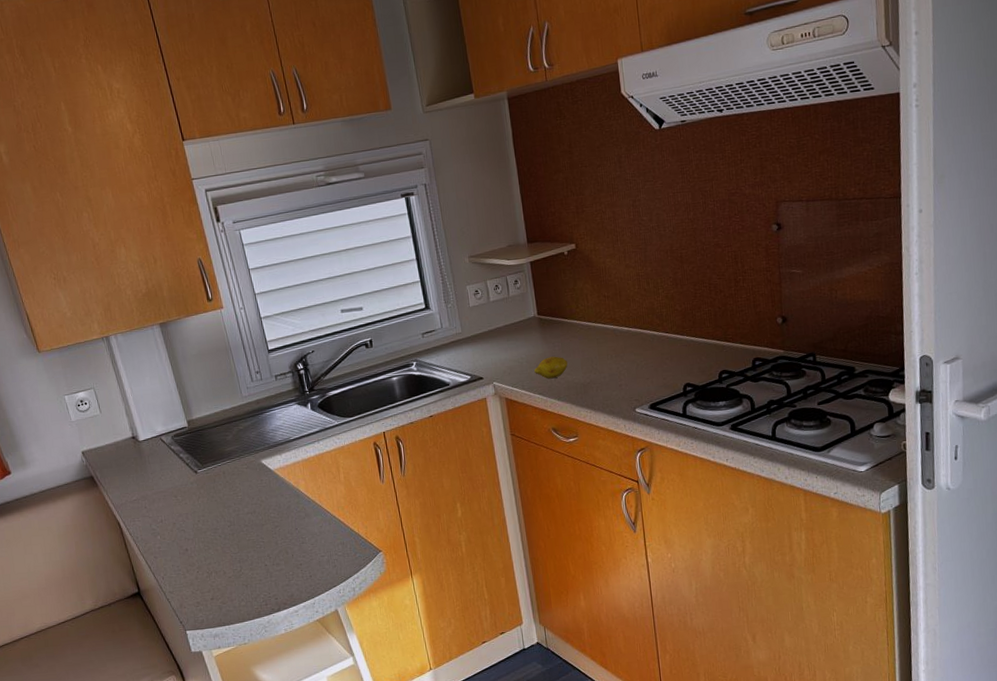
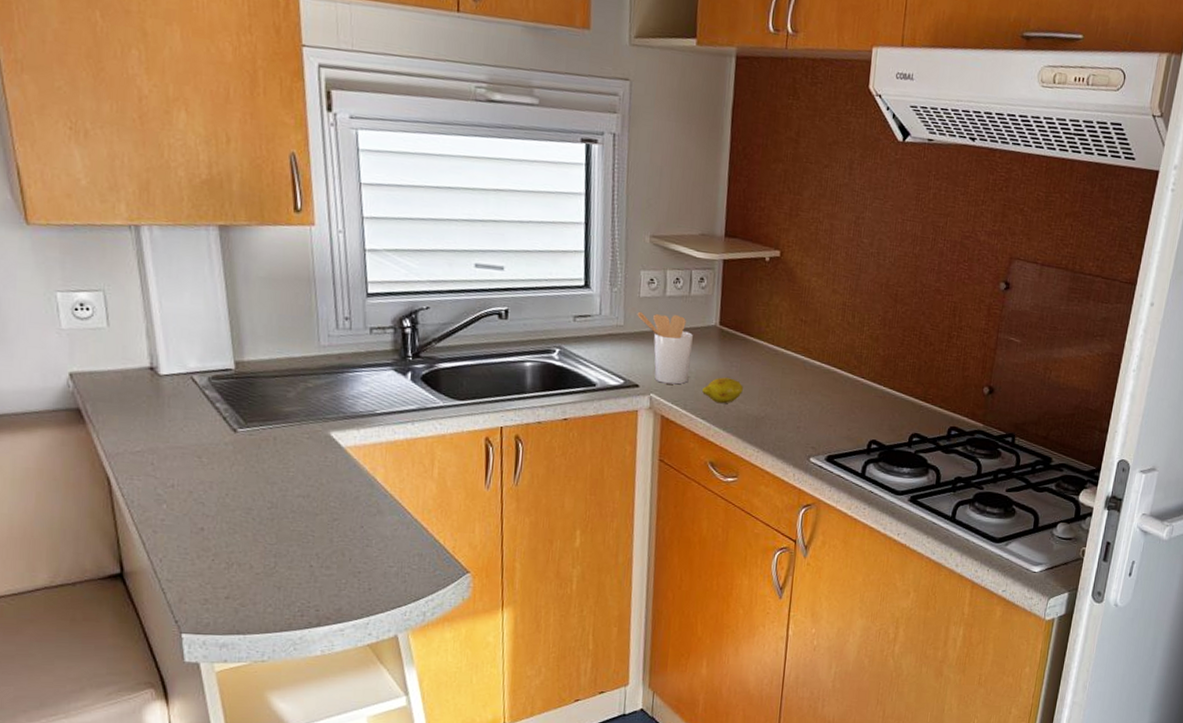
utensil holder: none [470,314,522,372] -> present [637,311,693,385]

